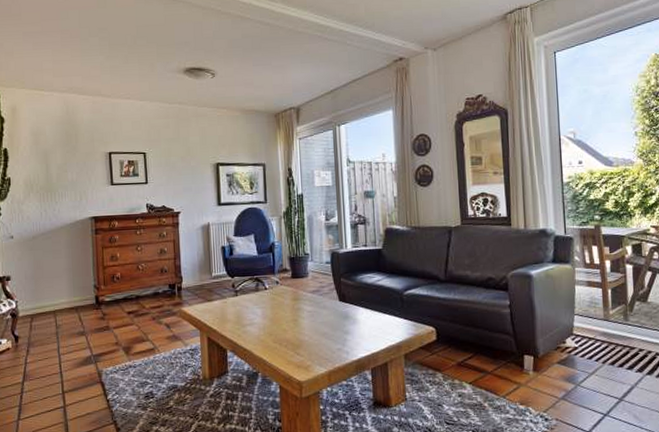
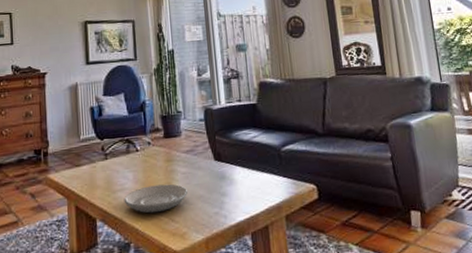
plate: none [252,321,312,347] -> present [124,184,188,214]

